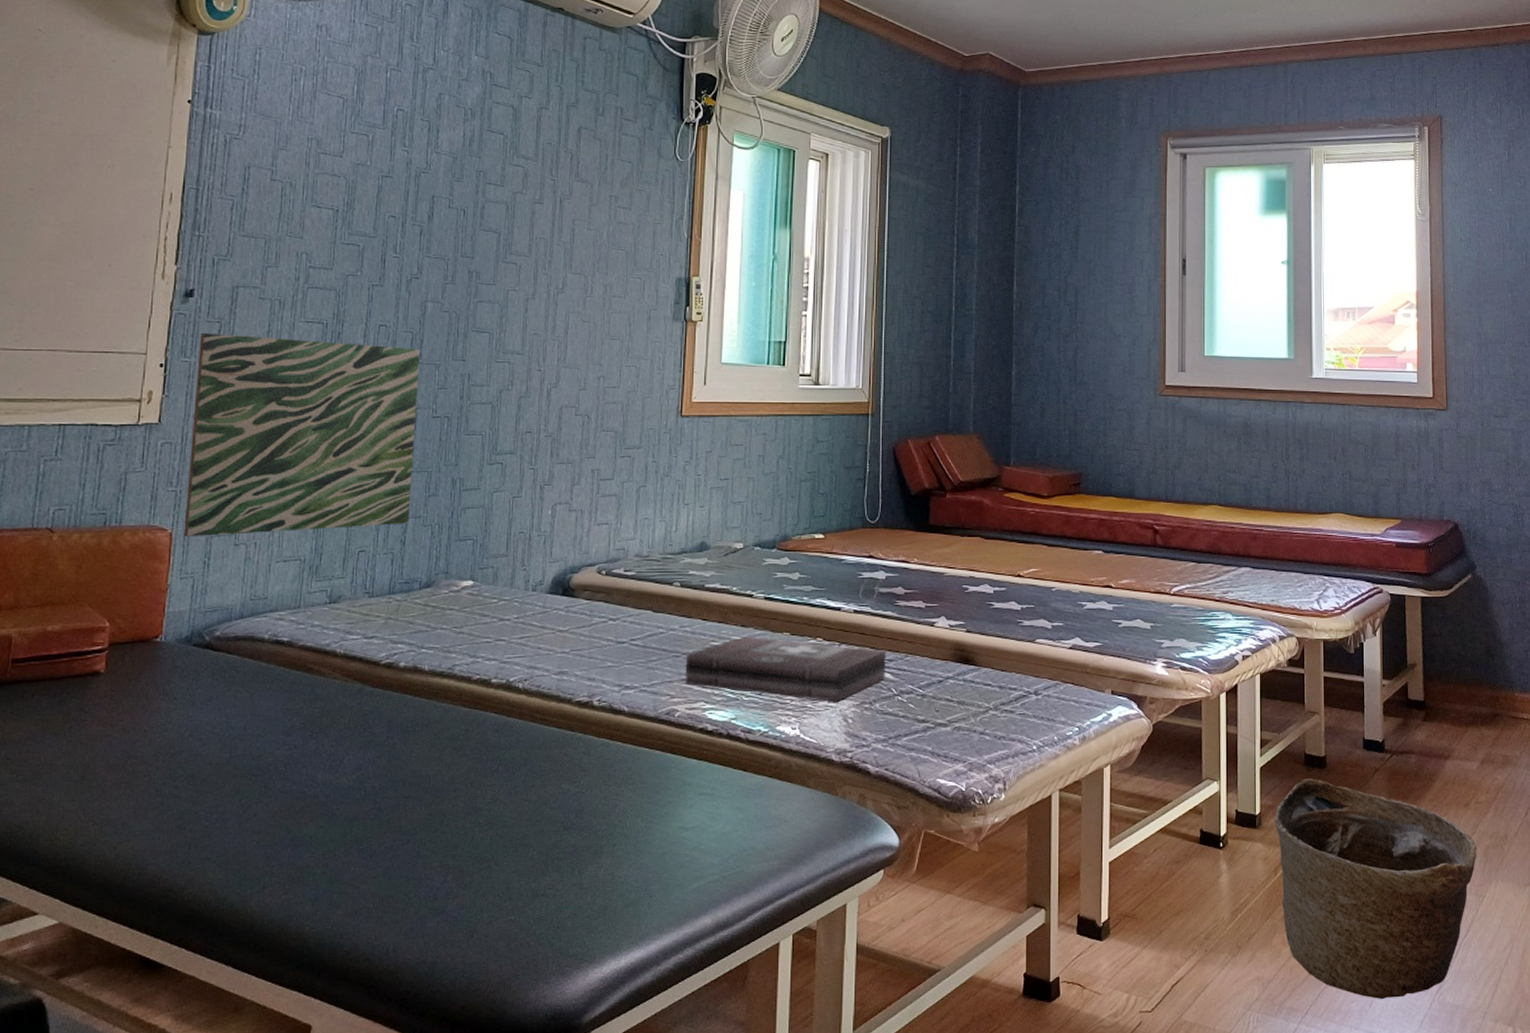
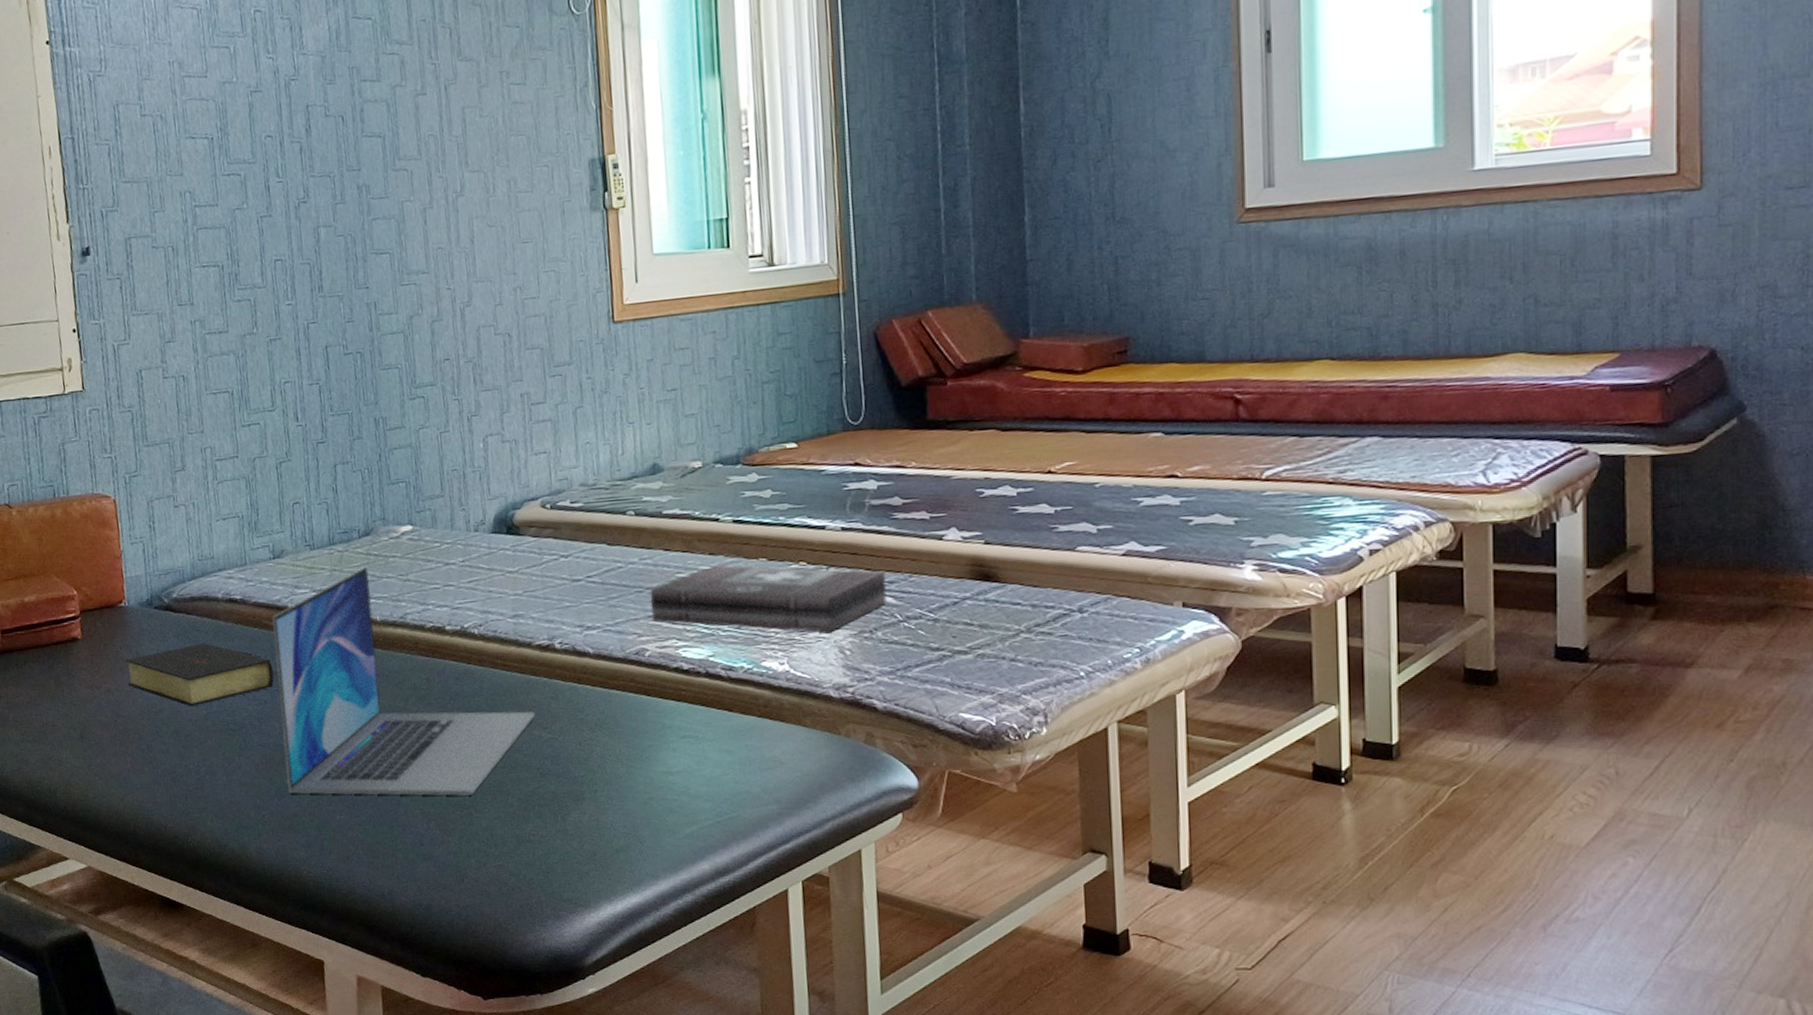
bible: none [148,684,310,750] -> present [125,643,274,707]
wall art: present [183,333,420,538] -> none [103,280,338,503]
laptop: none [305,616,566,848] -> present [271,566,535,796]
basket: present [1274,778,1477,999] -> none [1419,698,1736,962]

